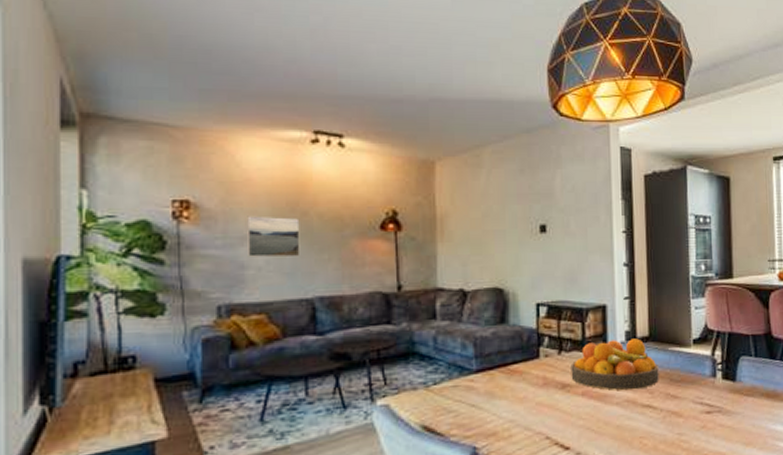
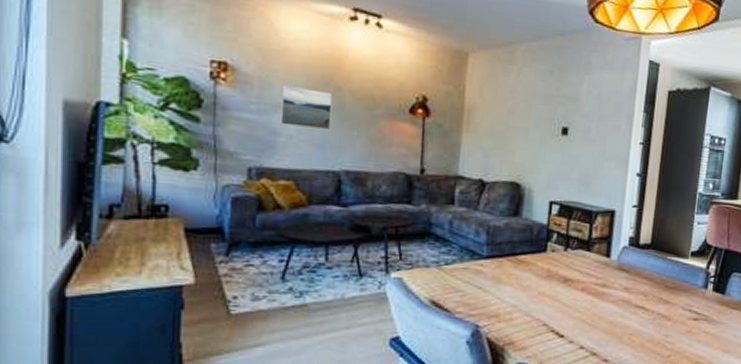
fruit bowl: present [571,338,659,391] -> none [573,243,656,292]

